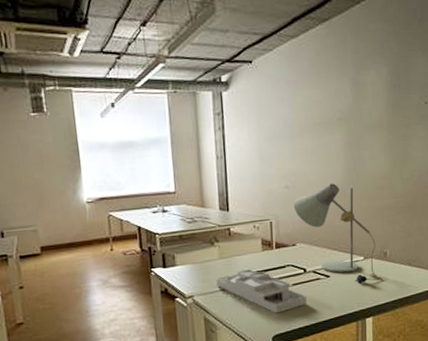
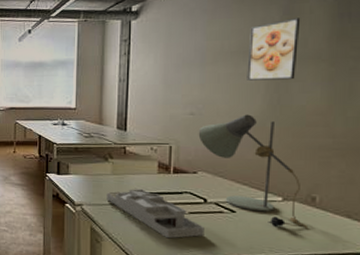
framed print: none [328,89,366,151] -> present [247,18,301,80]

